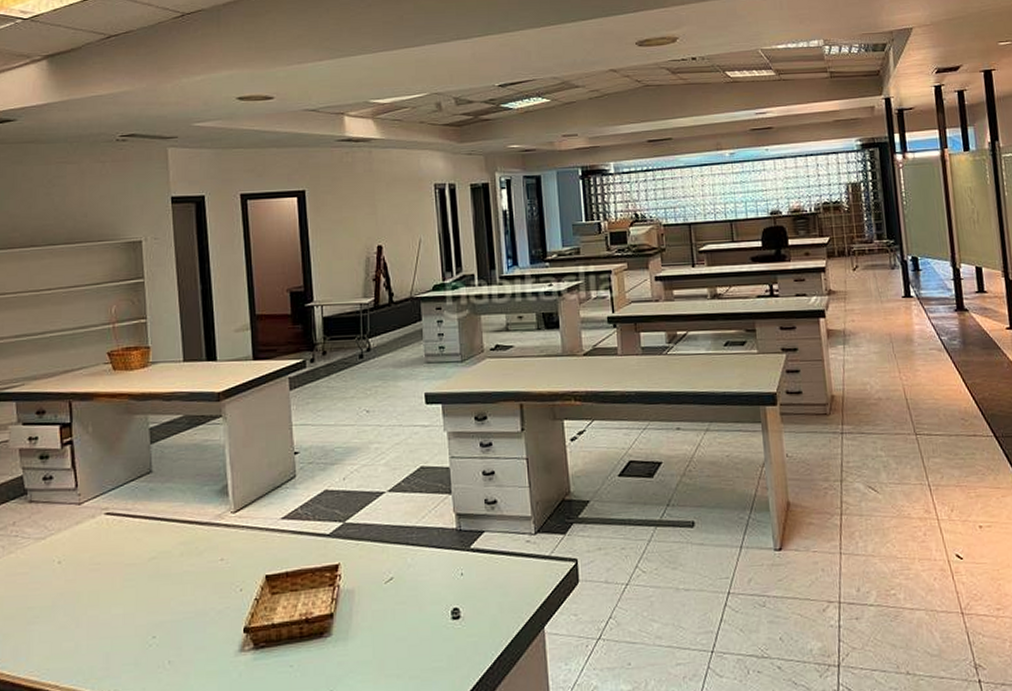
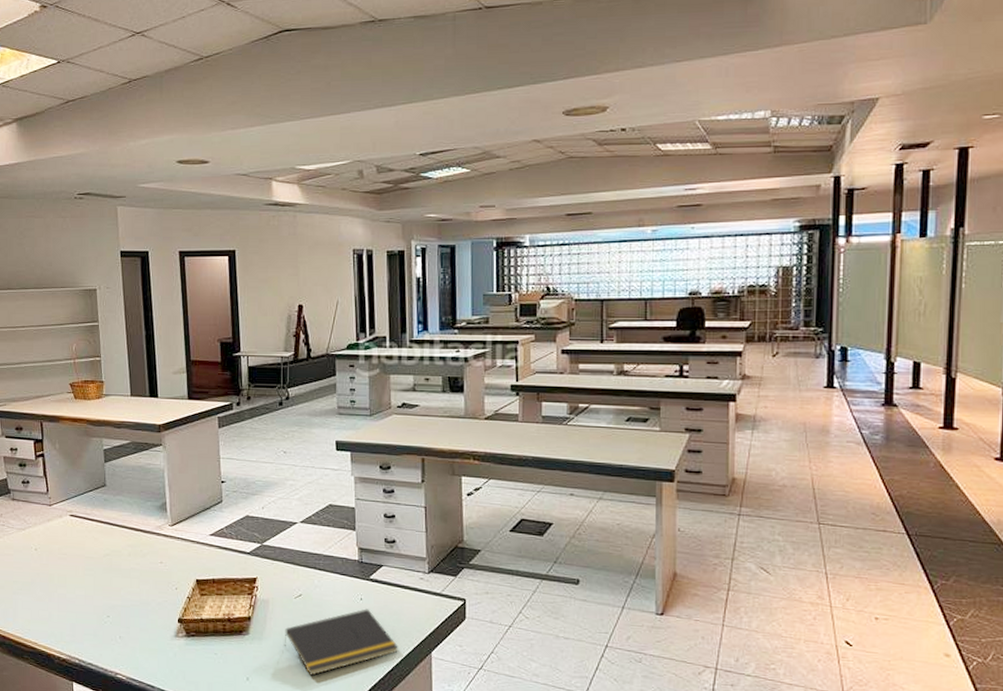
notepad: none [374,585,507,676] -> present [284,609,398,676]

